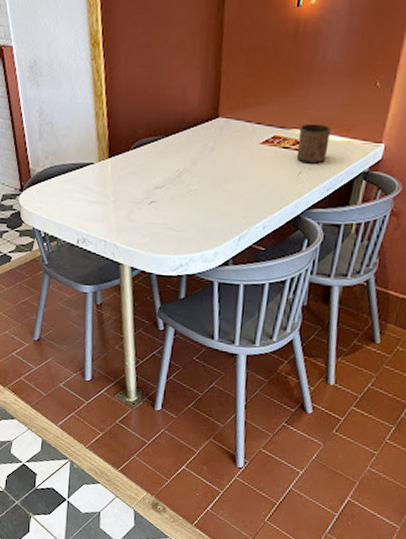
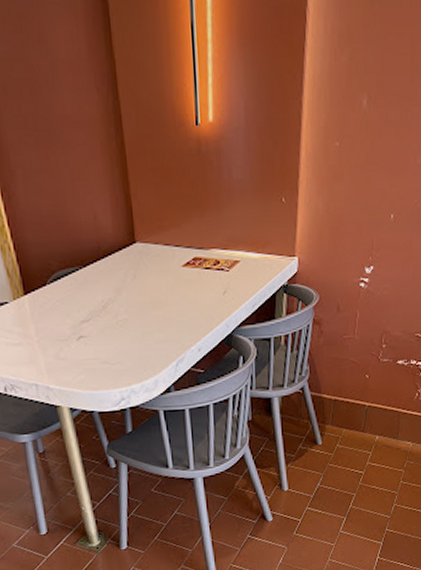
cup: present [296,123,331,164] -> none [217,242,248,282]

